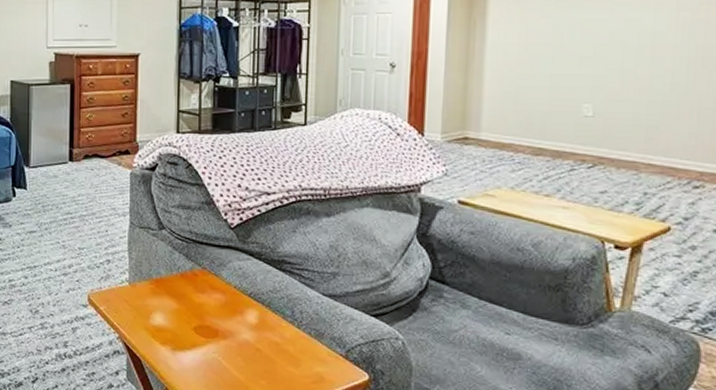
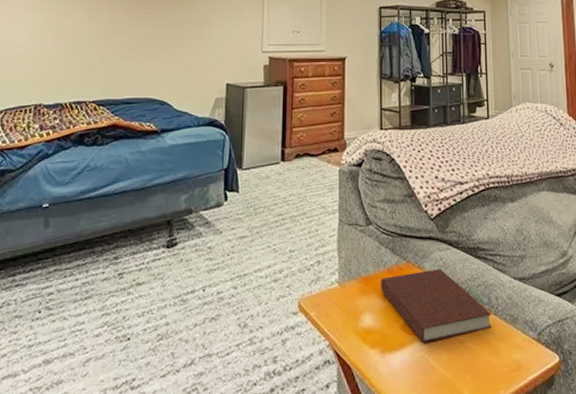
notebook: none [172,277,294,346] -> present [380,268,492,343]

